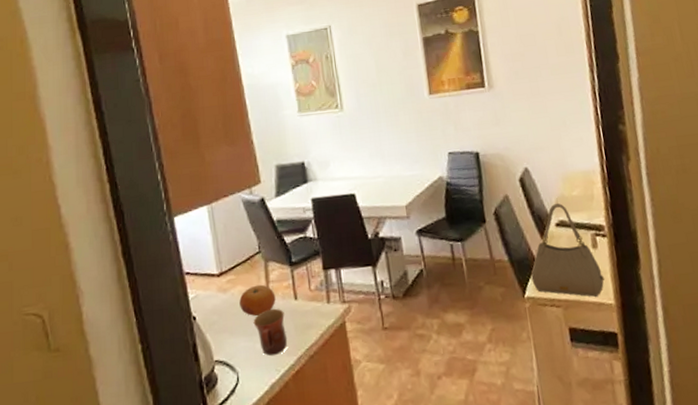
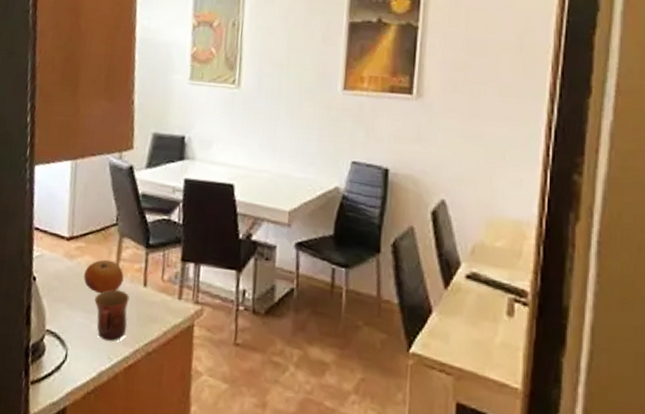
handbag: present [530,203,605,297] -> none [422,250,516,375]

